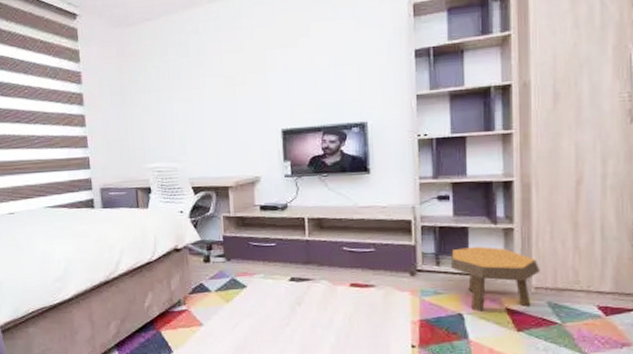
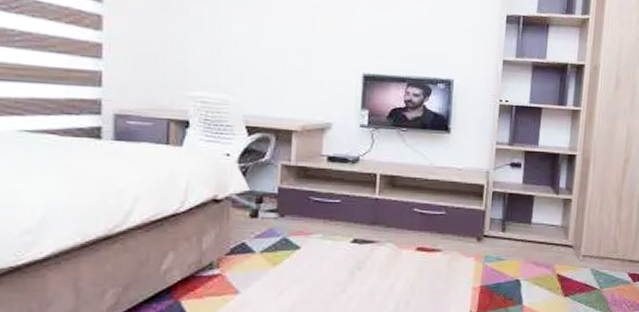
footstool: present [450,246,540,312] -> none [514,214,589,278]

